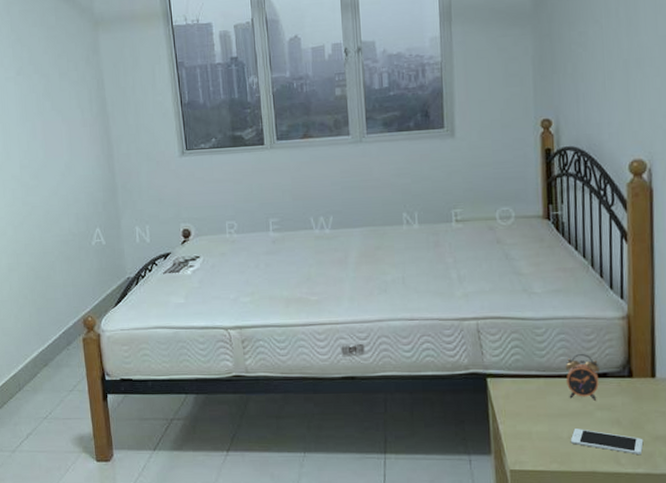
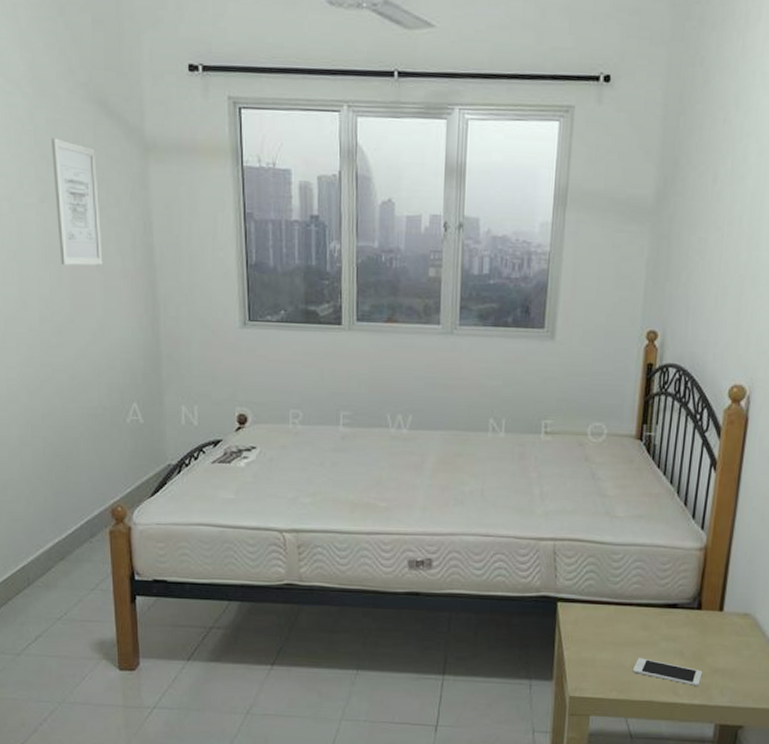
wall art: none [23,24,67,123] -> present [50,138,103,266]
alarm clock: present [565,354,600,401] -> none [637,583,671,631]

